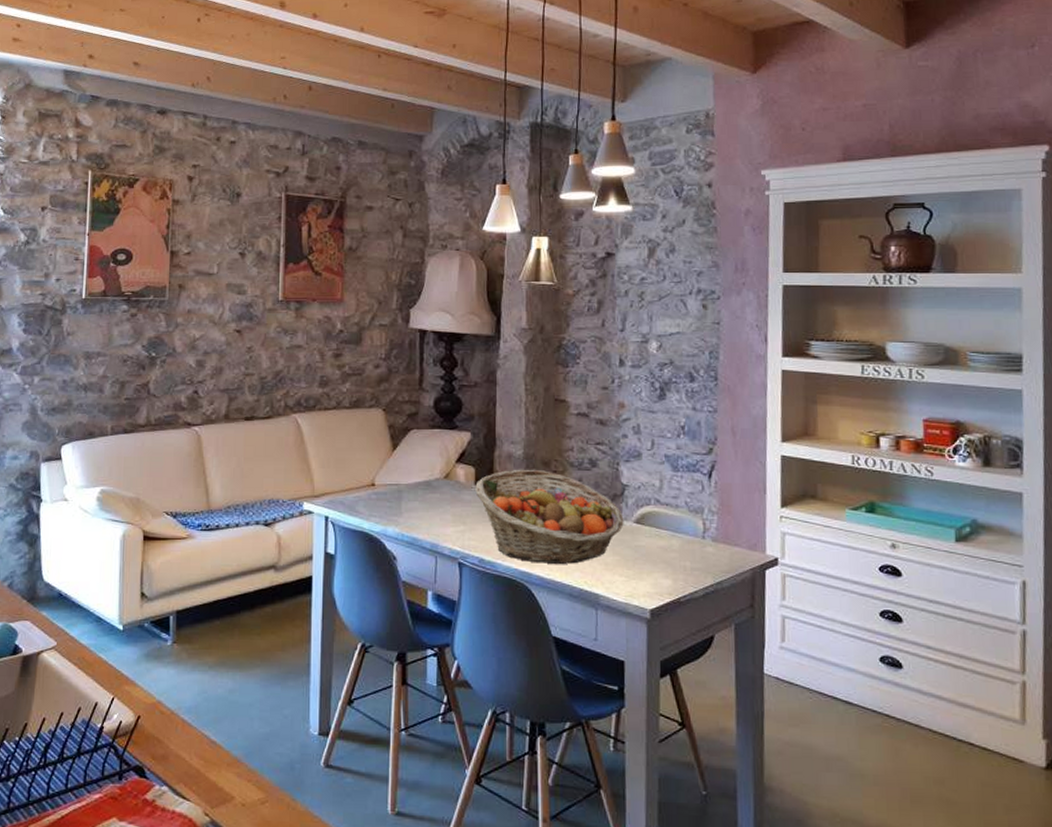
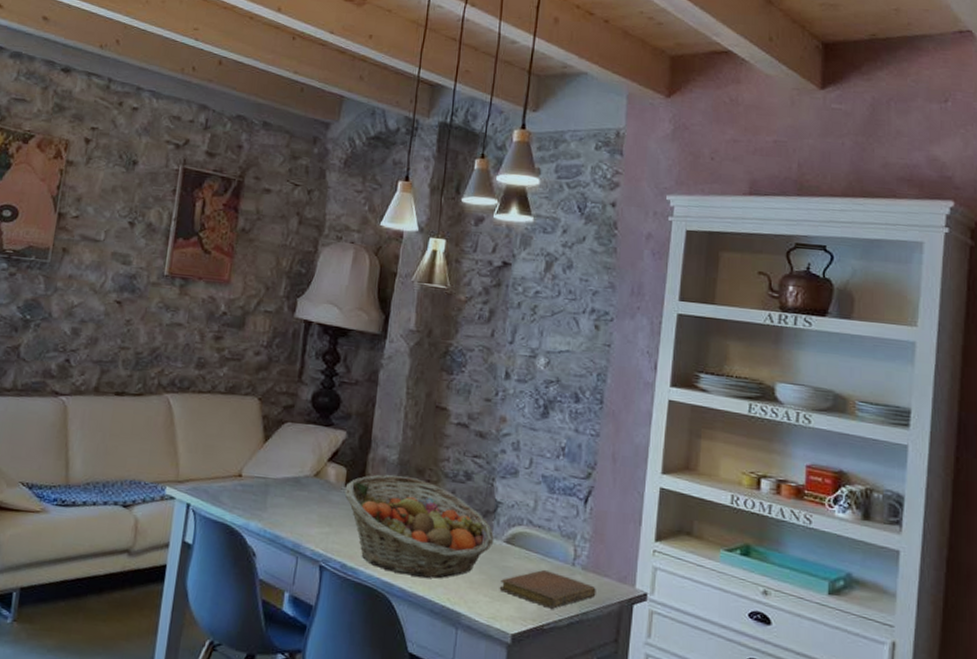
notebook: none [634,545,728,581] -> present [499,569,596,609]

